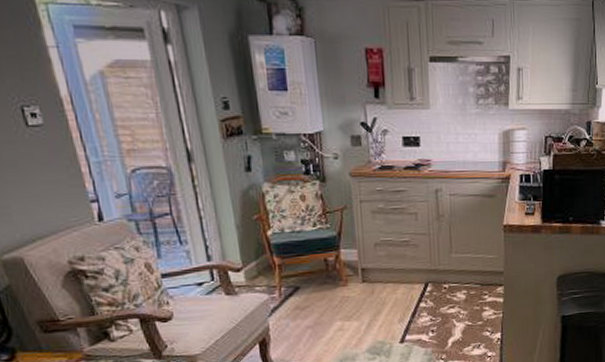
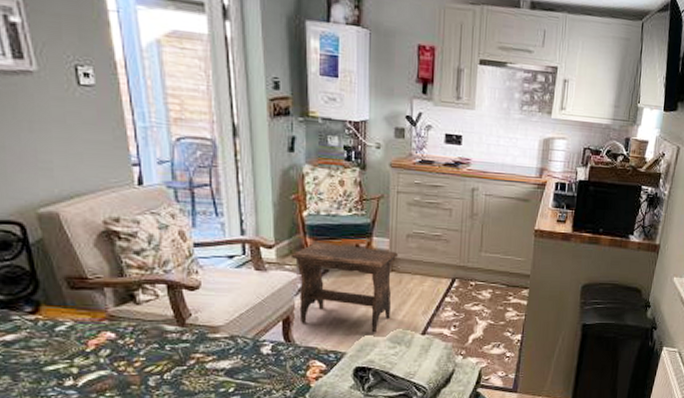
footstool: none [259,260,368,346] -> present [290,242,398,333]

